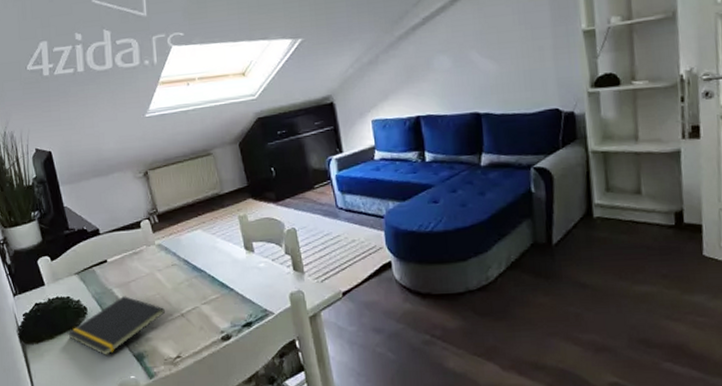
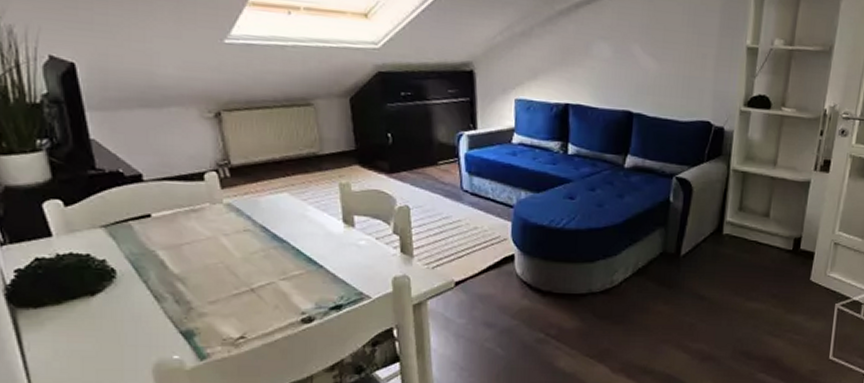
notepad: present [67,296,165,357] -> none [83,261,229,331]

